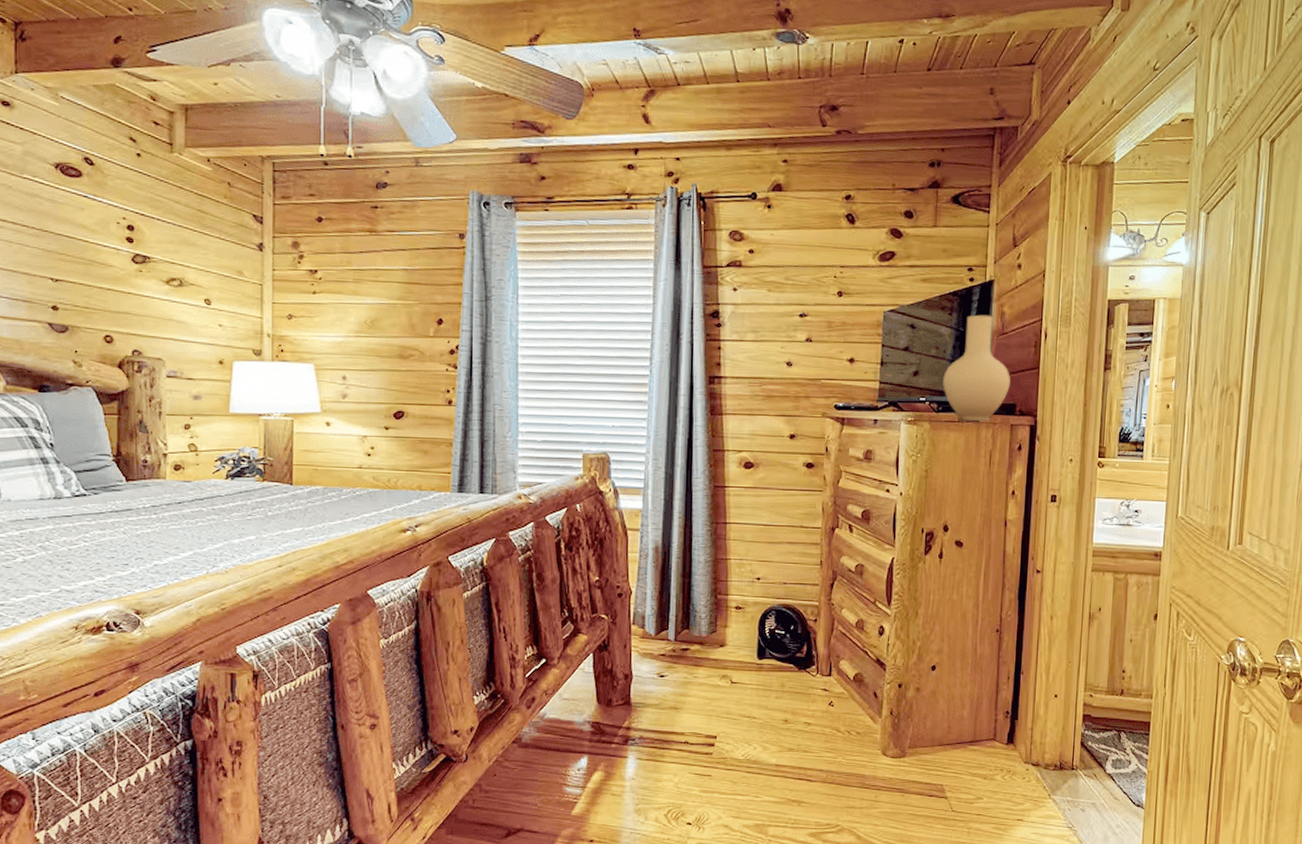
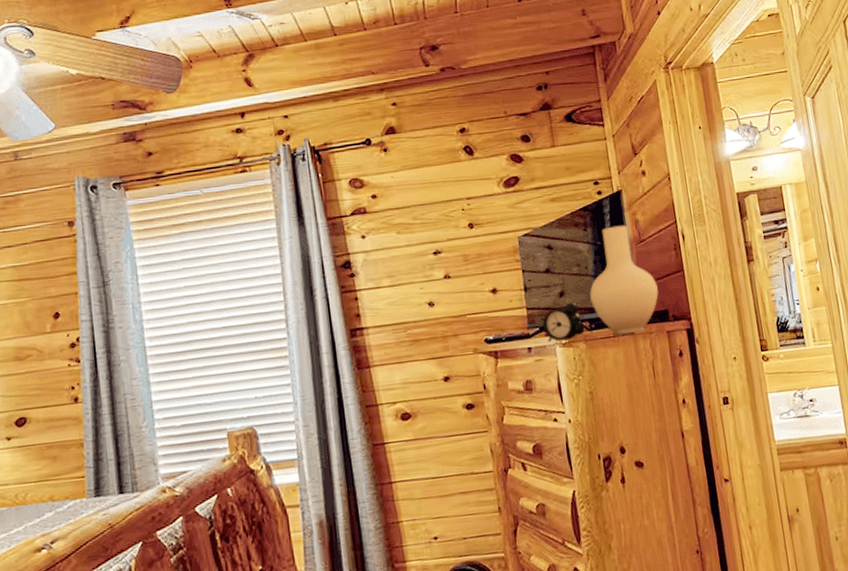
alarm clock: none [890,382,933,418] -> present [539,302,586,343]

